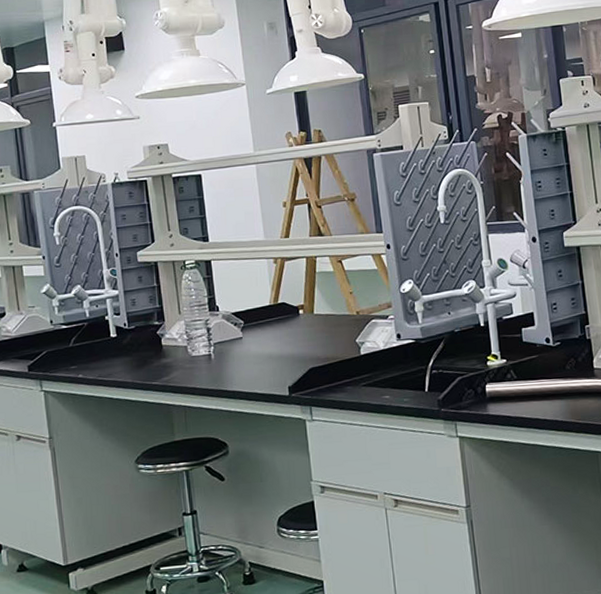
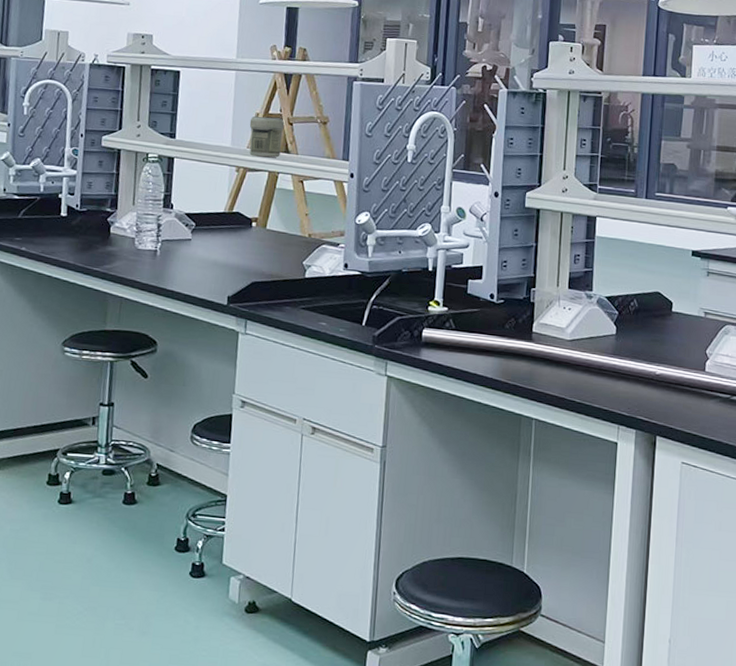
jar: none [278,203,314,245] -> present [249,116,285,158]

